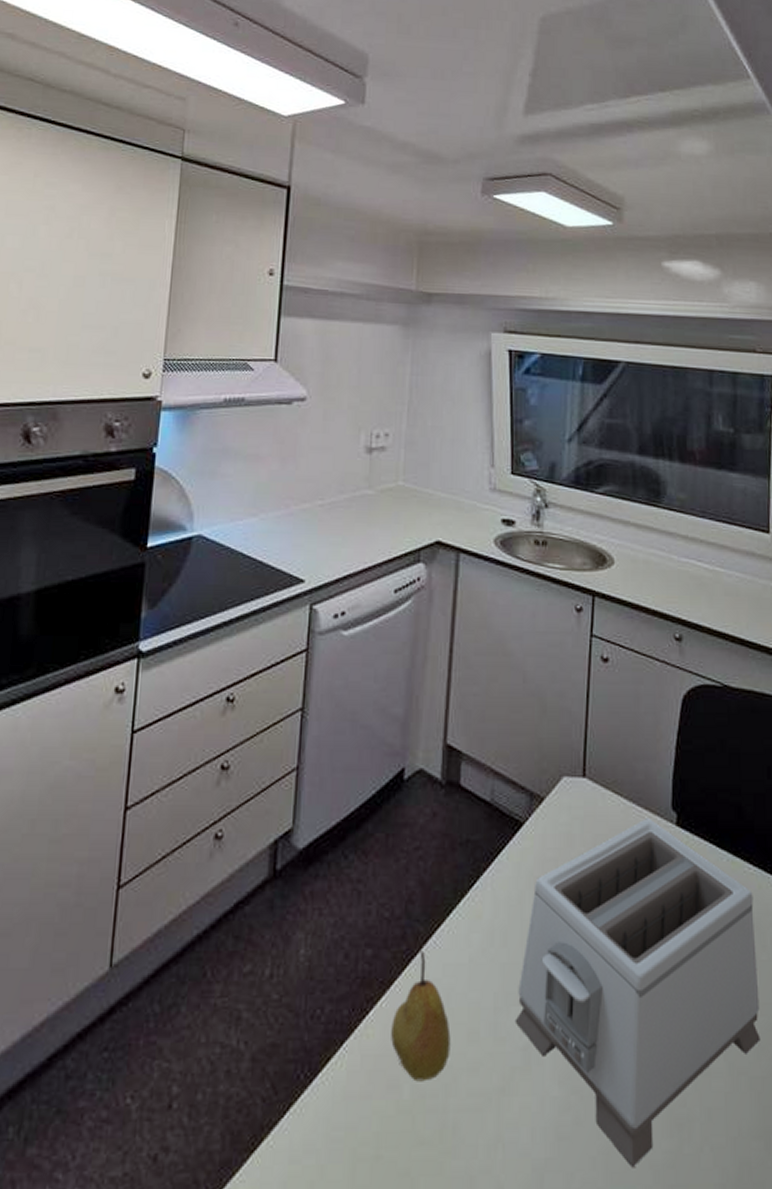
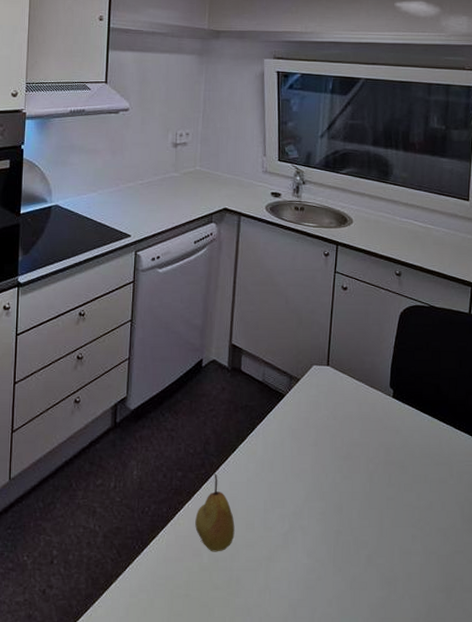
toaster: present [515,818,761,1166] -> none [278,393,447,606]

